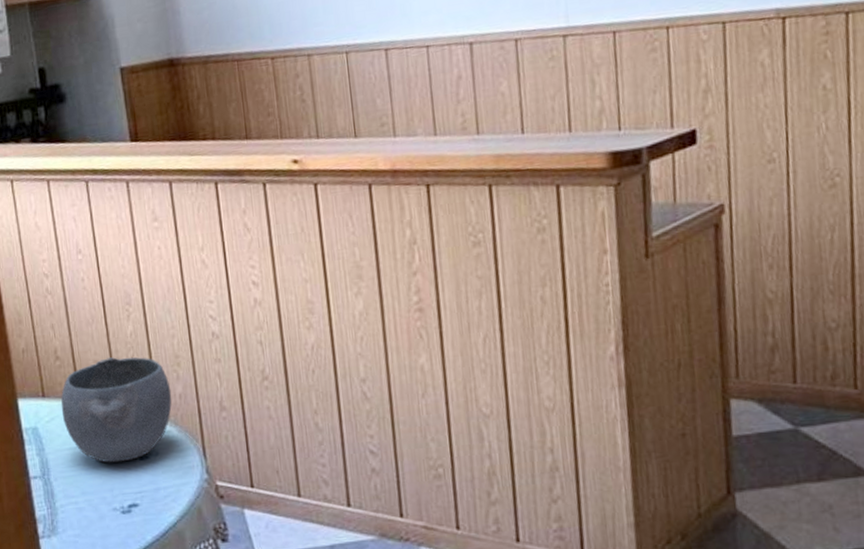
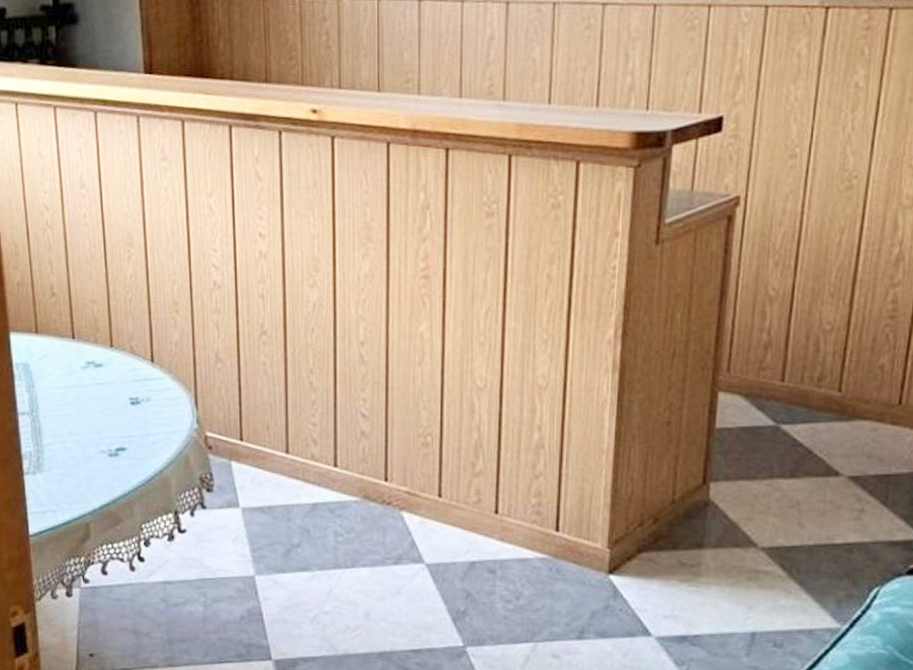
bowl: present [61,357,172,463] -> none [54,298,168,405]

